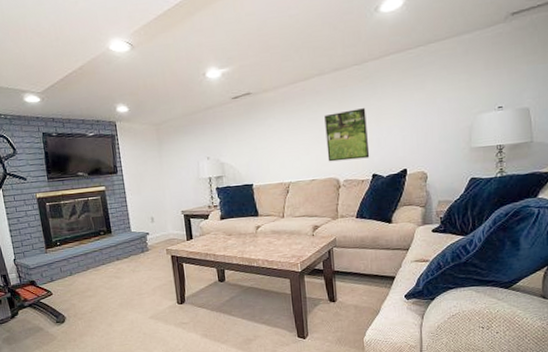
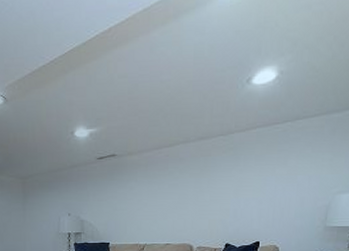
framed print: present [324,108,370,162] -> none [184,179,226,228]

